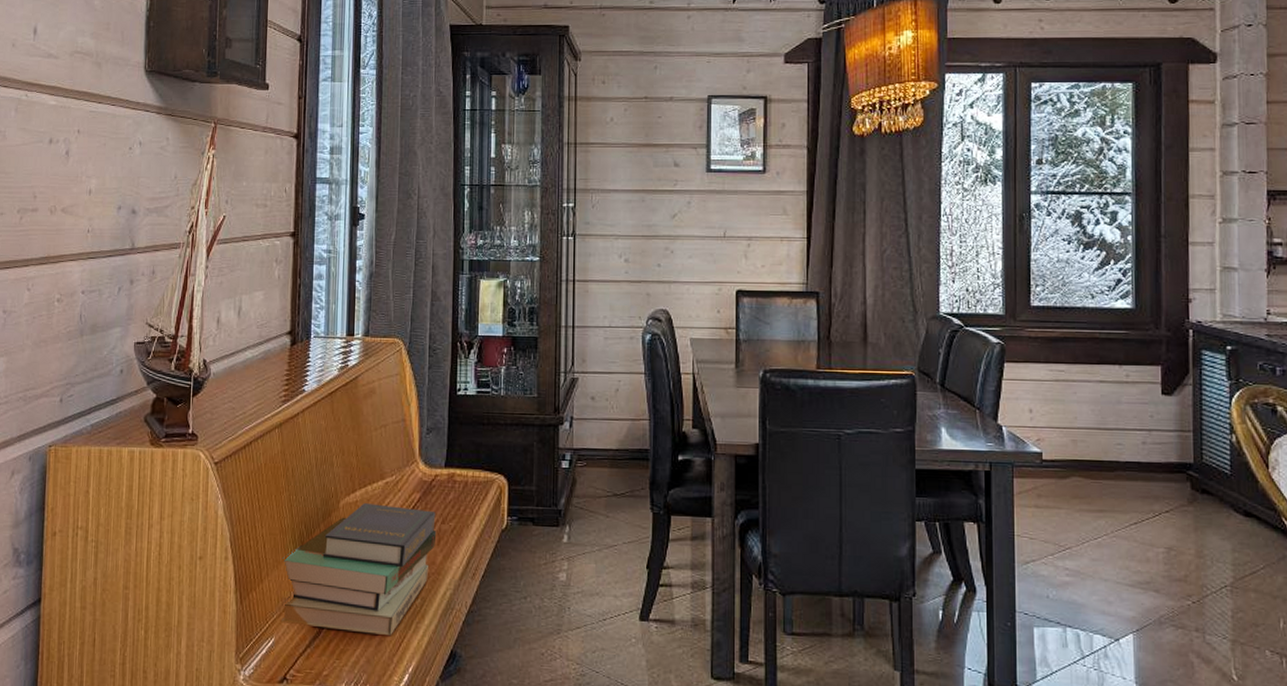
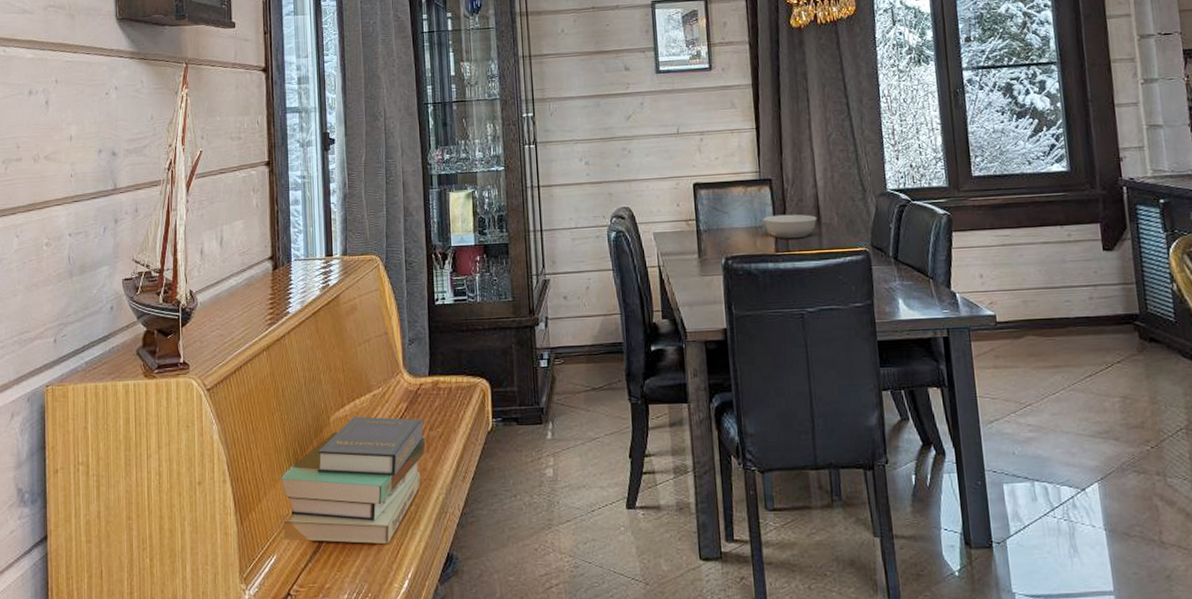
bowl: none [805,330,864,358] -> present [762,214,817,241]

